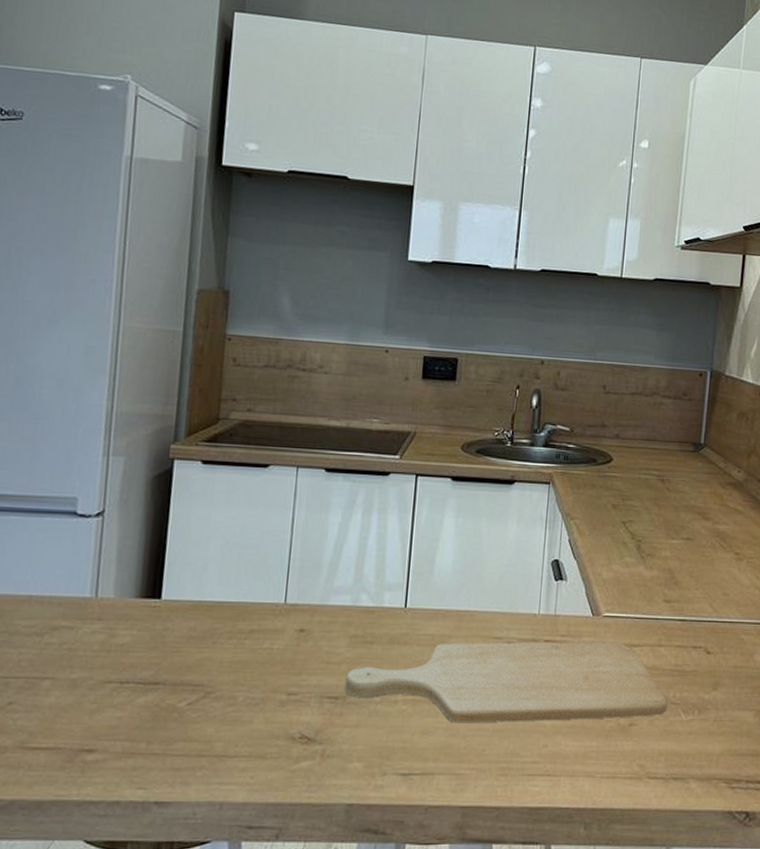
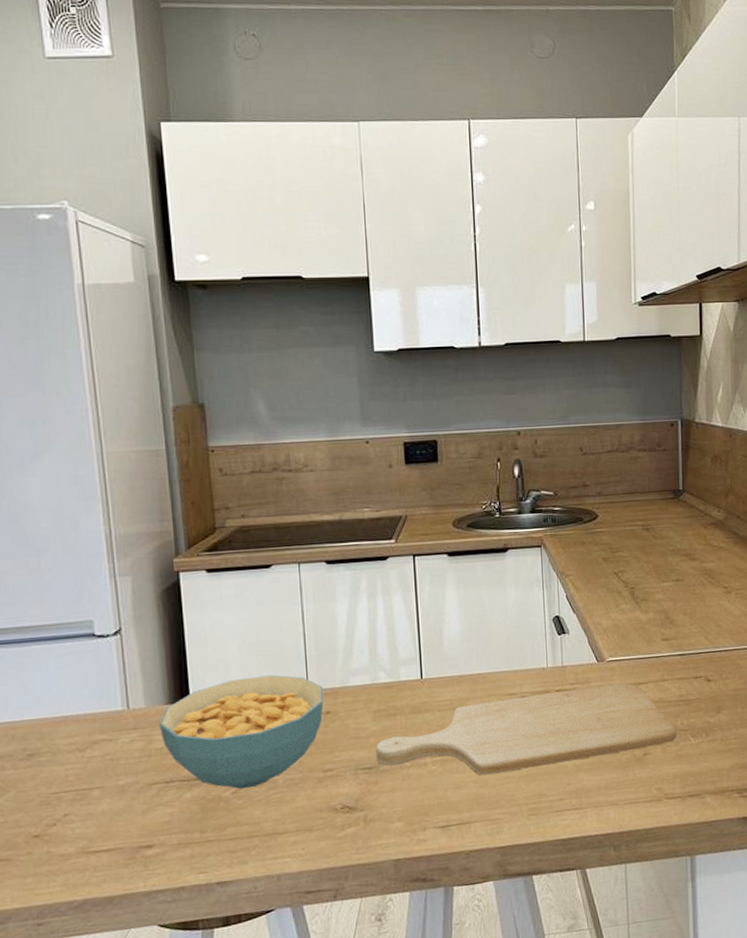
cereal bowl: none [124,580,302,702] -> present [158,675,324,790]

